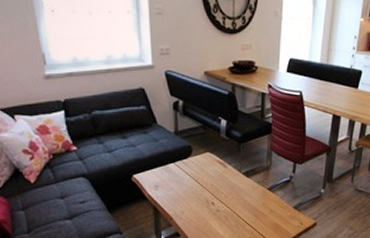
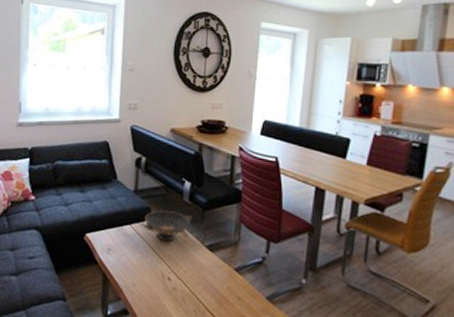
decorative bowl: none [183,147,230,174] -> present [141,210,192,242]

